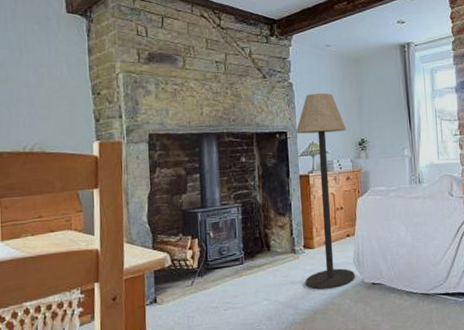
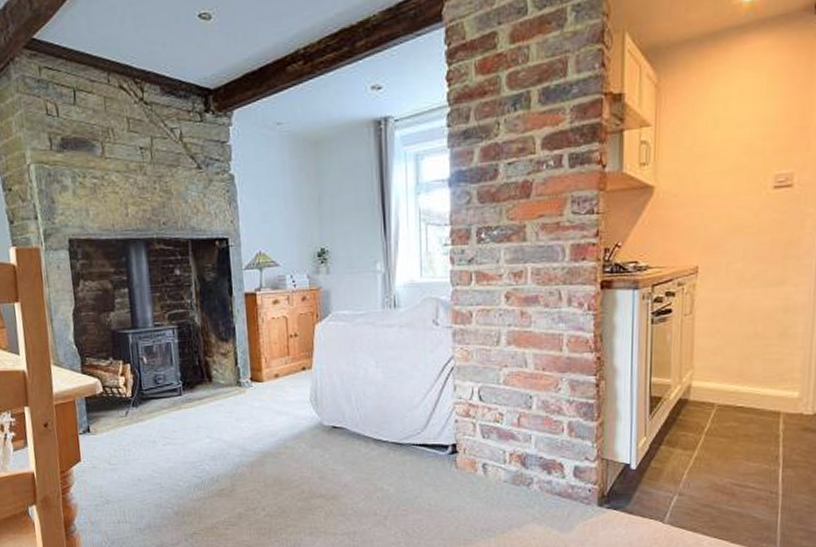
floor lamp: present [296,93,355,290] -> none [239,187,312,431]

